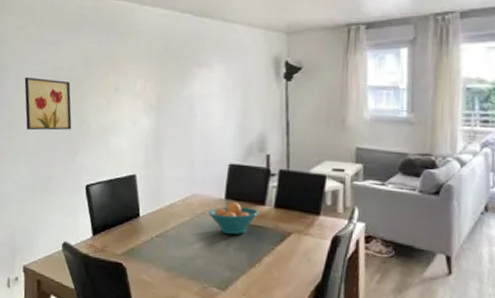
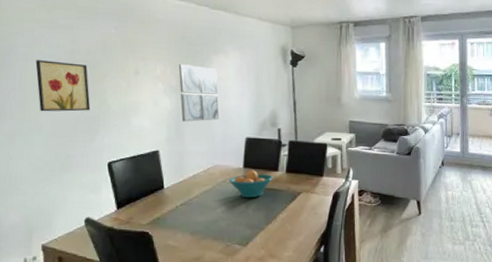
wall art: none [159,80,201,144] -> present [178,64,219,122]

